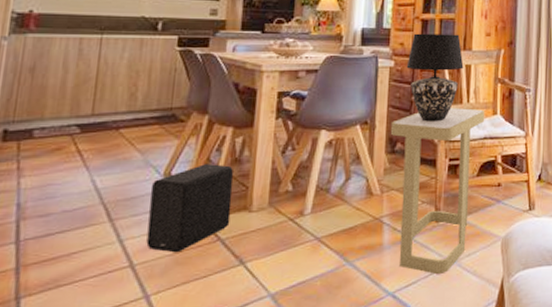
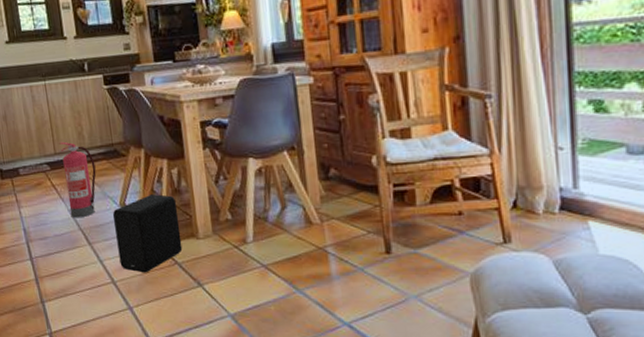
fire extinguisher: none [93,102,144,190] -> present [58,141,97,218]
side table: present [390,107,485,275] -> none [320,124,433,309]
table lamp: present [406,33,464,122] -> none [327,35,398,144]

